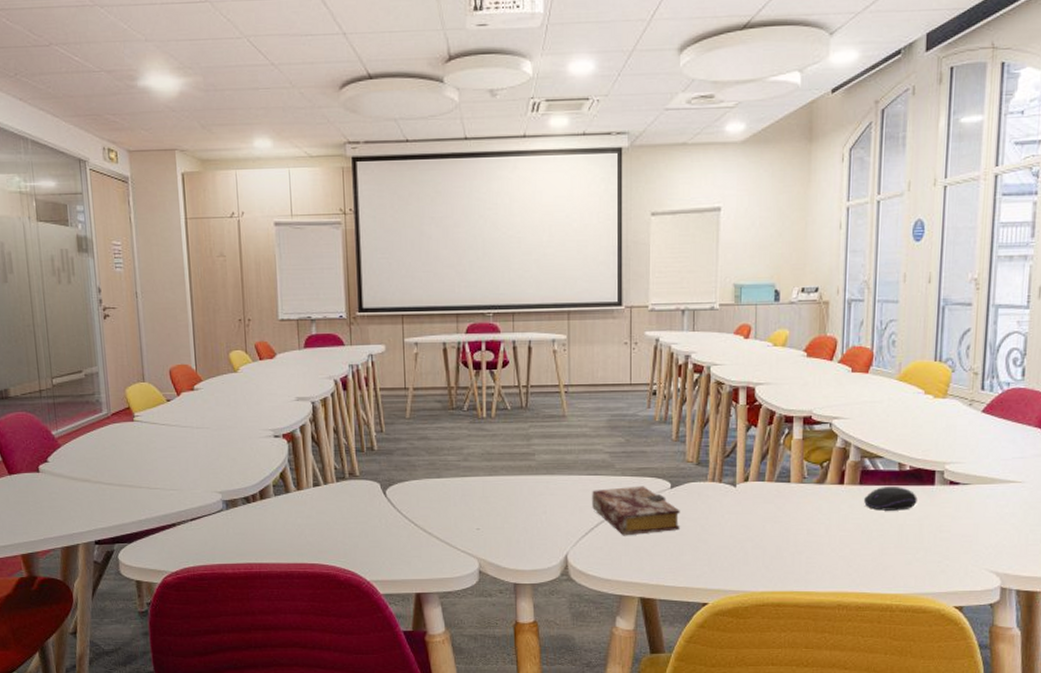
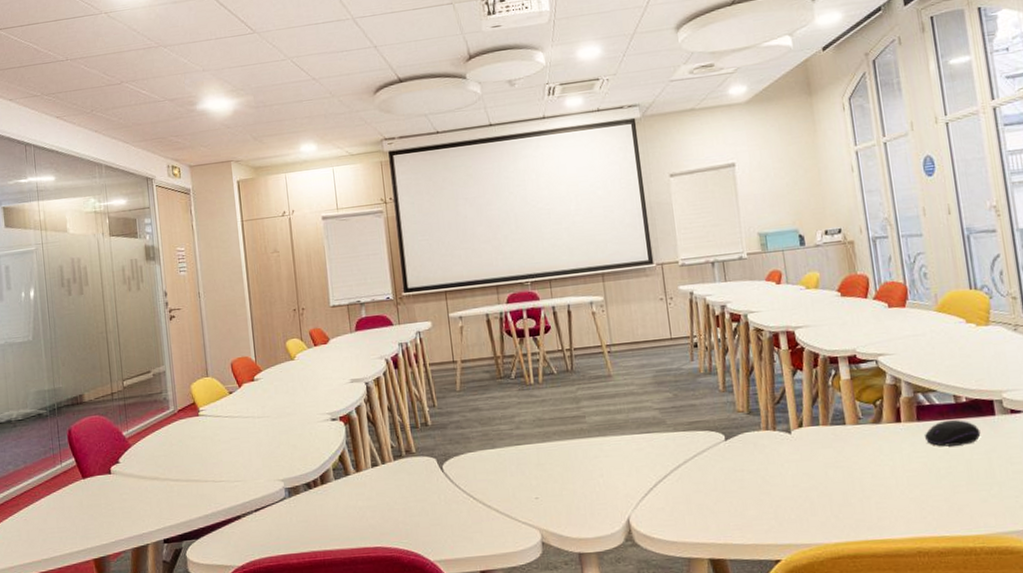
book: present [591,486,680,536] -> none [646,440,740,494]

